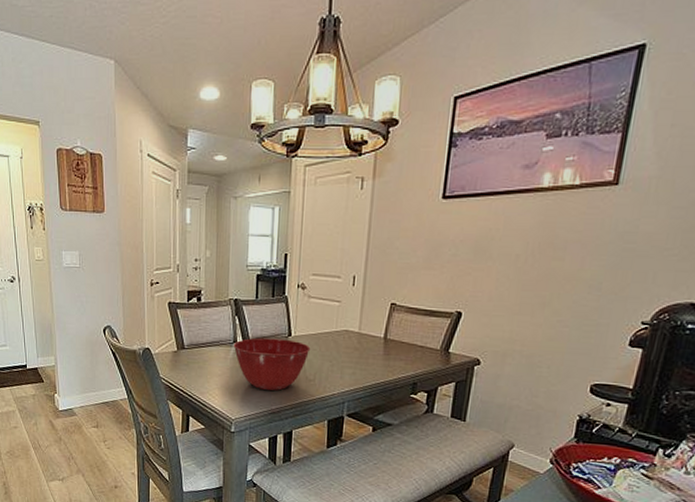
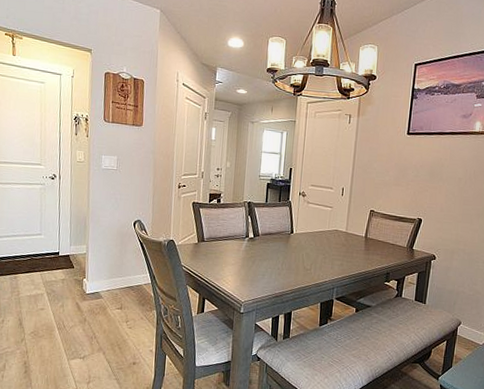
mixing bowl: present [233,337,311,391] -> none [245,234,308,278]

